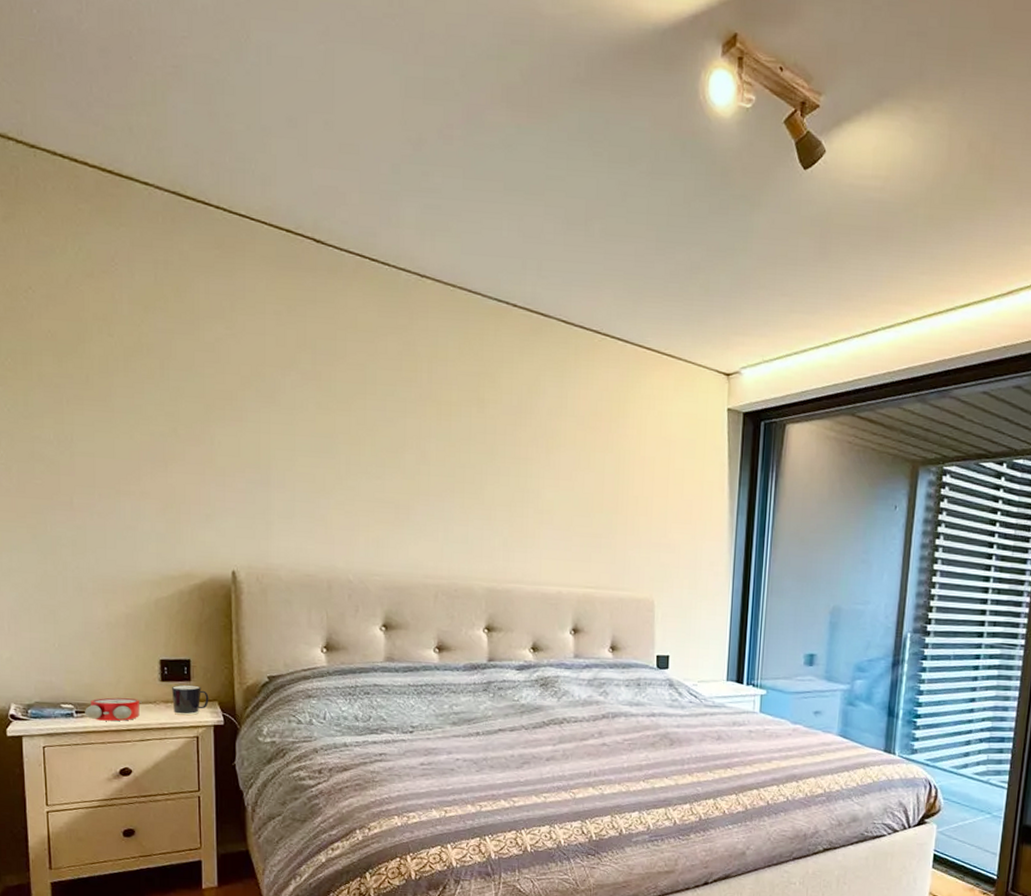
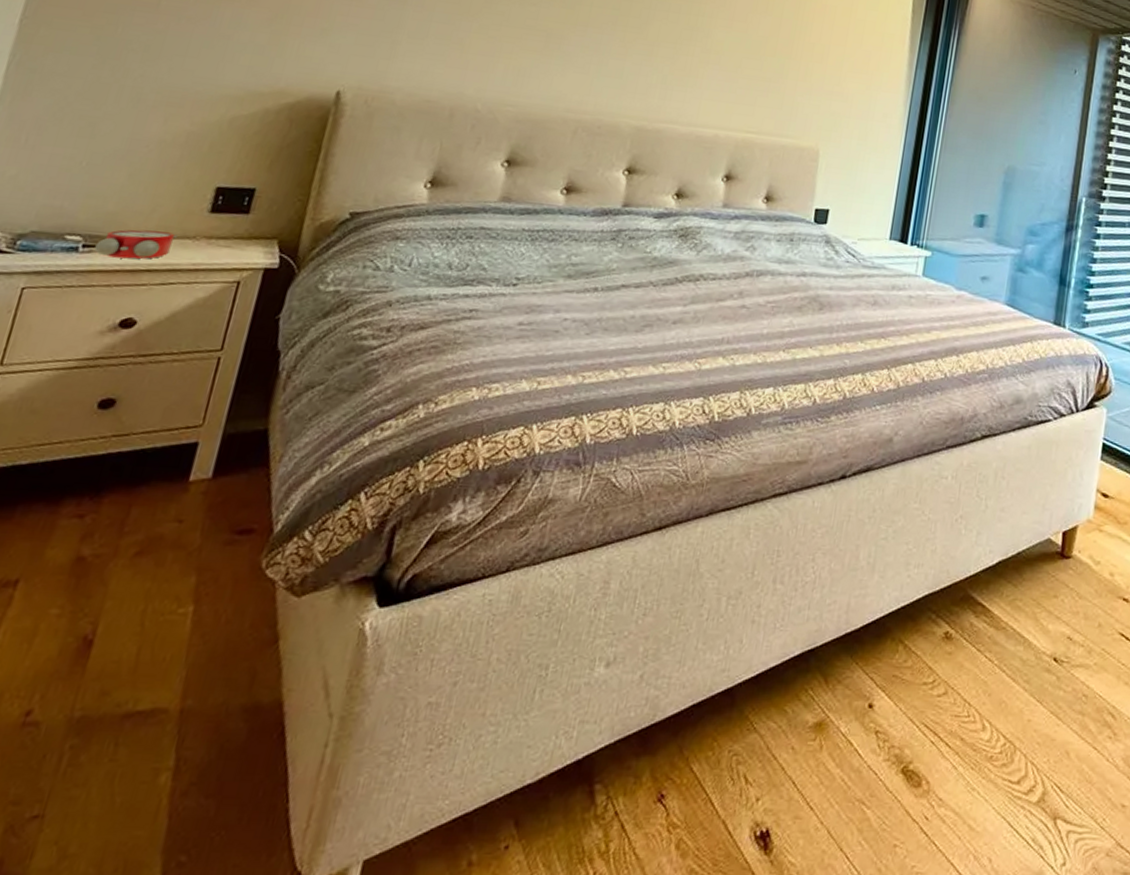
mug: present [171,685,209,716] -> none [215,218,268,256]

